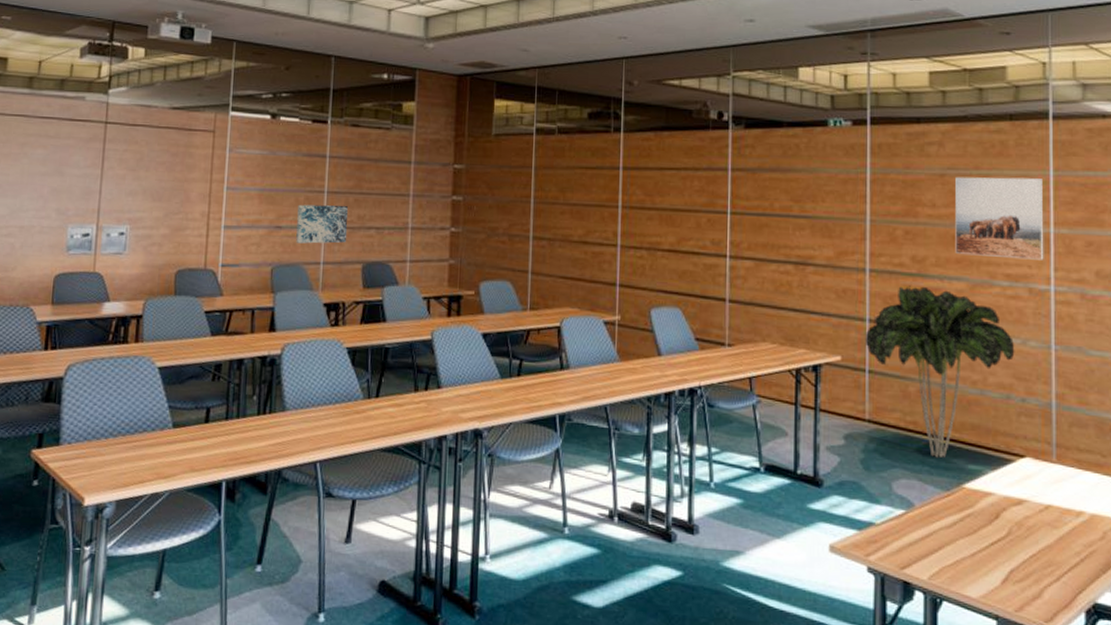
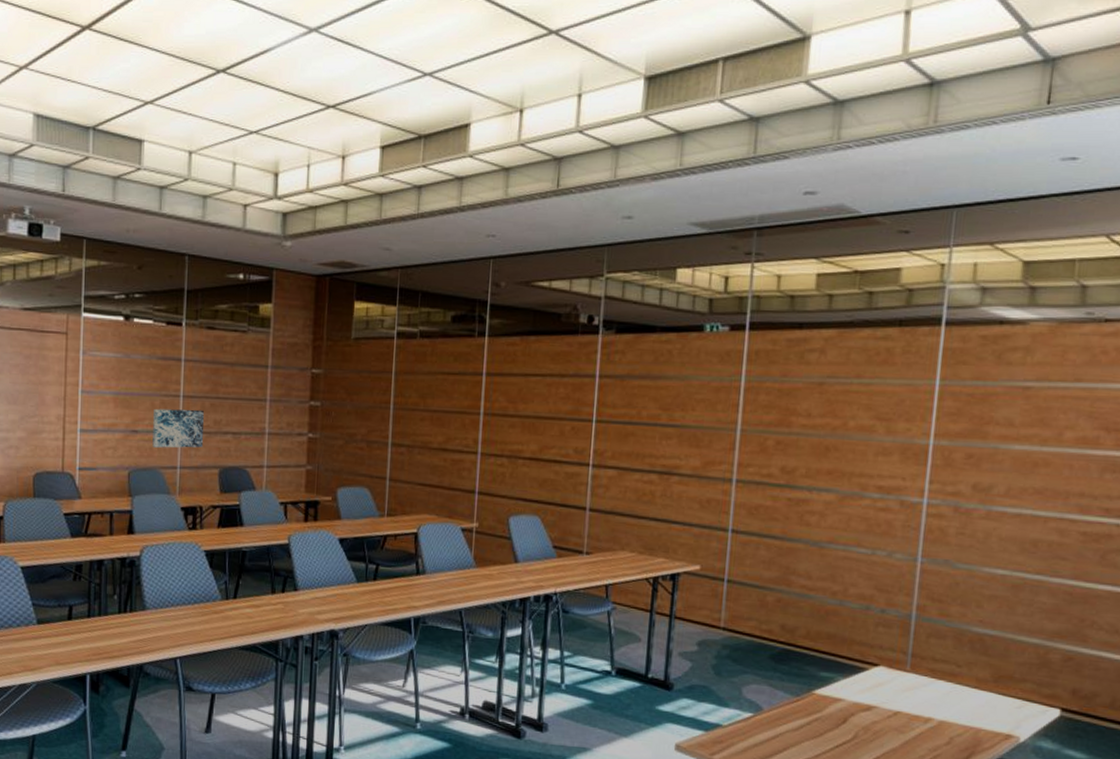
indoor plant: present [865,285,1015,458] -> none [726,496,880,665]
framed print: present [955,176,1044,260] -> none [827,385,927,473]

